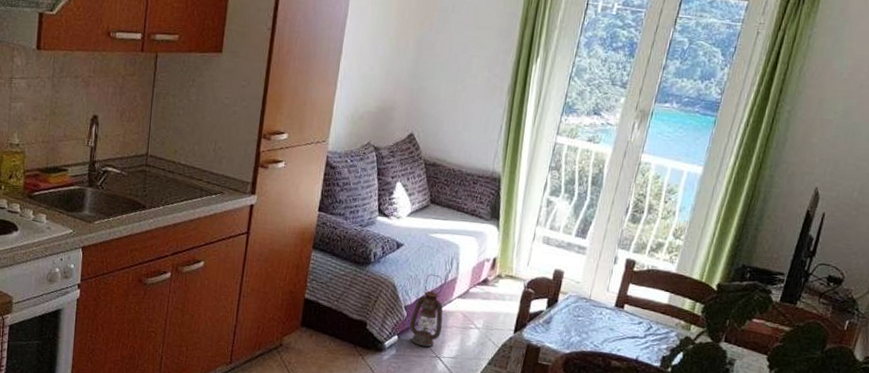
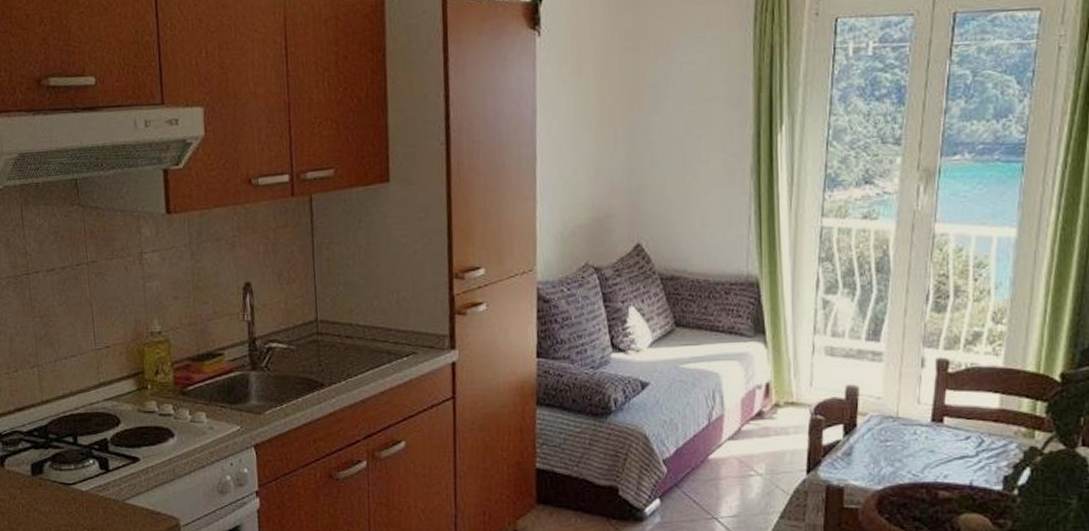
lantern: present [409,273,443,347] -> none [672,414,714,508]

